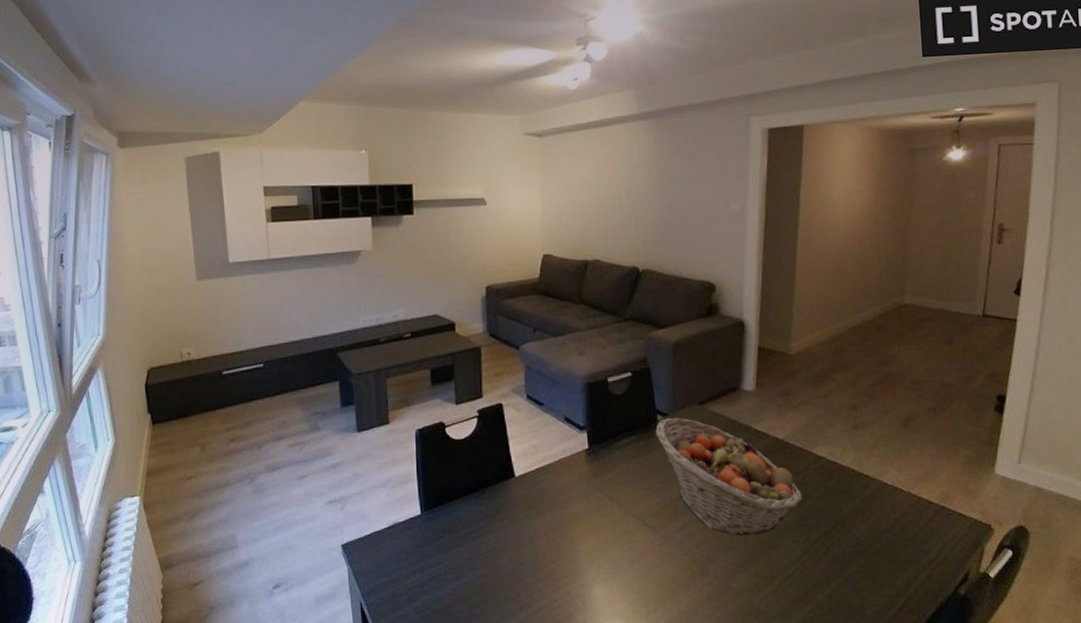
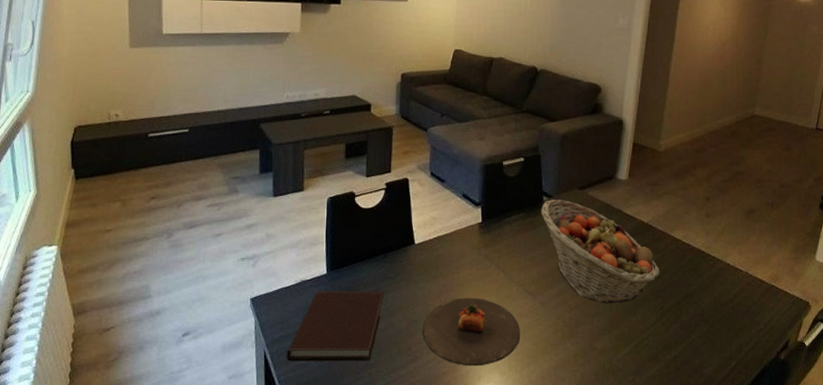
notebook: none [385,532,486,613] -> present [287,291,384,361]
plate: none [532,535,643,613] -> present [423,298,521,366]

